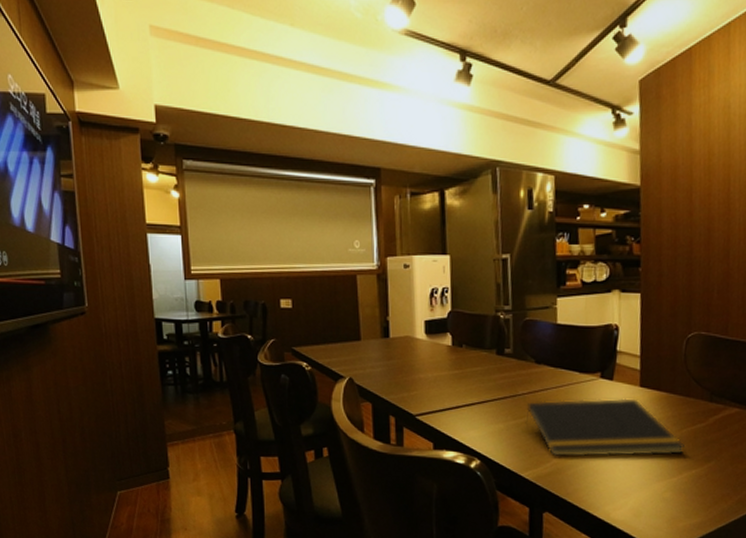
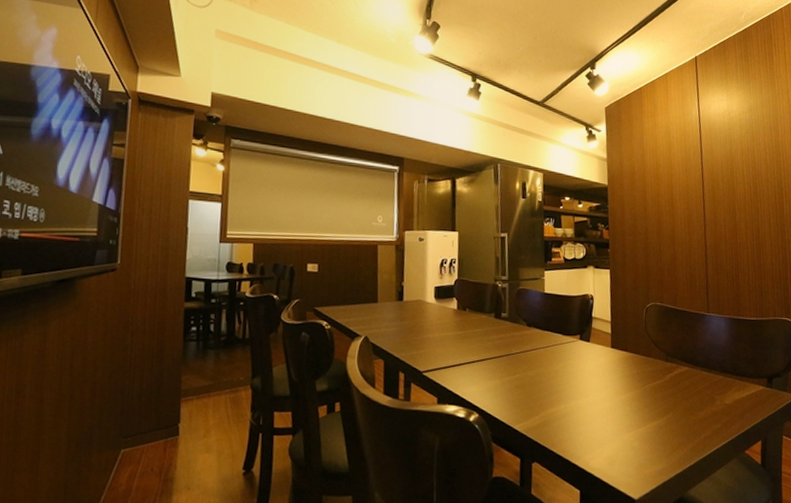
notepad: present [525,398,684,457] -> none [518,358,648,410]

